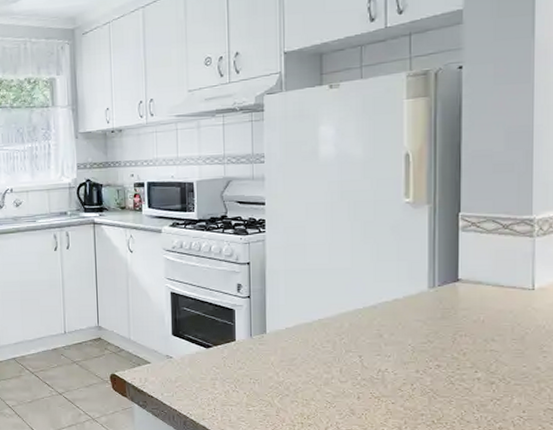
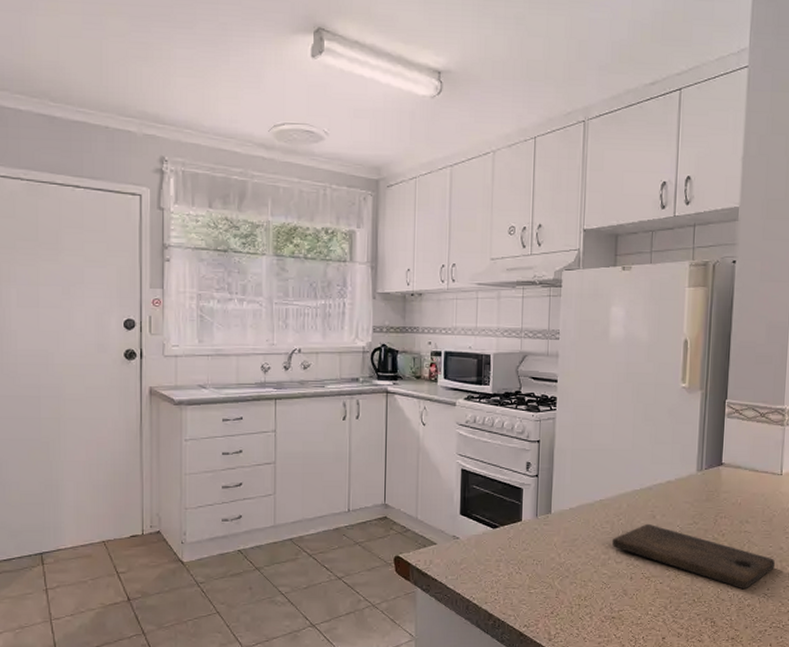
cutting board: none [335,342,530,412] -> present [612,523,775,590]

